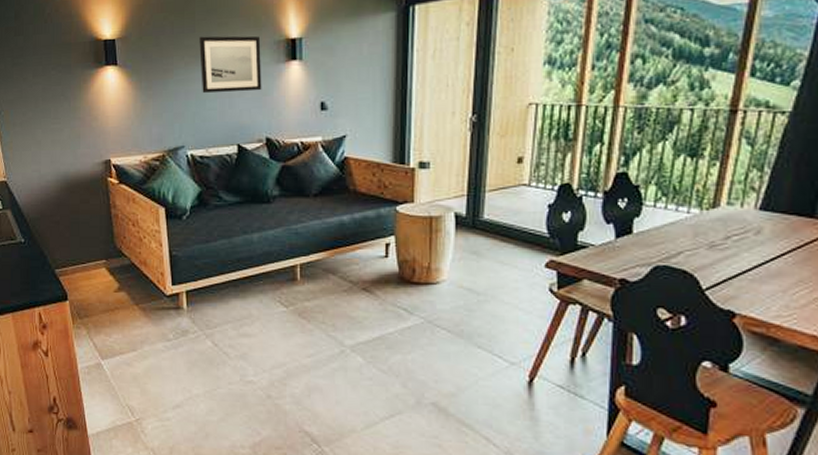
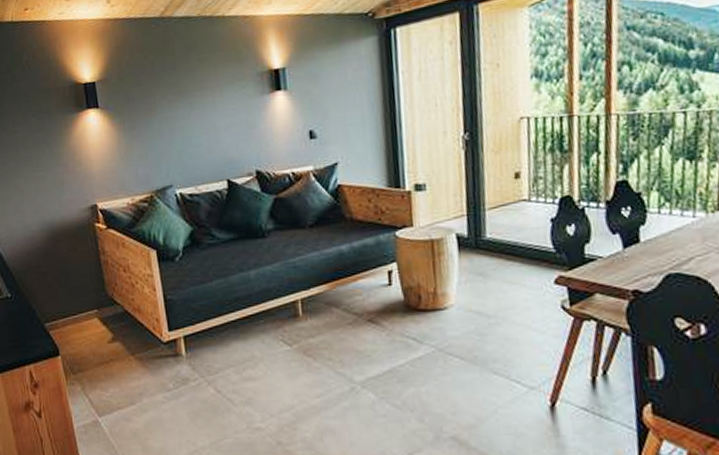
wall art: present [199,36,262,93] -> none [181,69,249,130]

